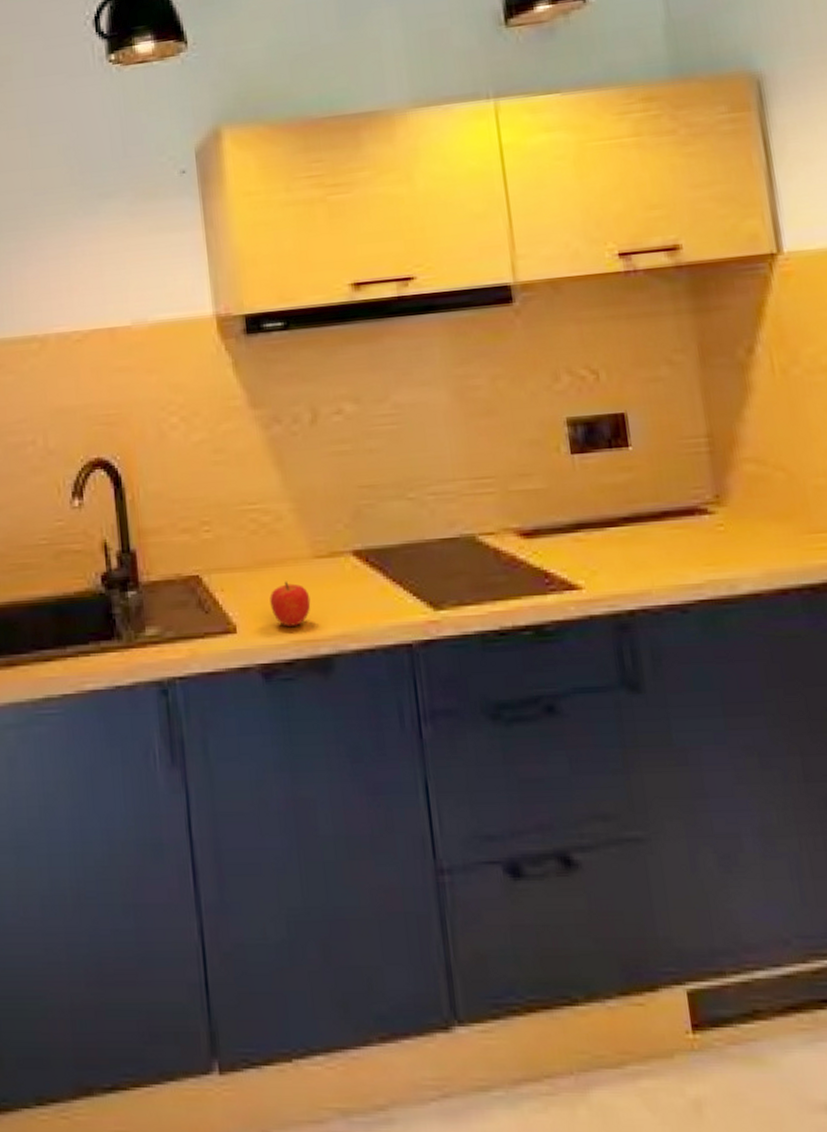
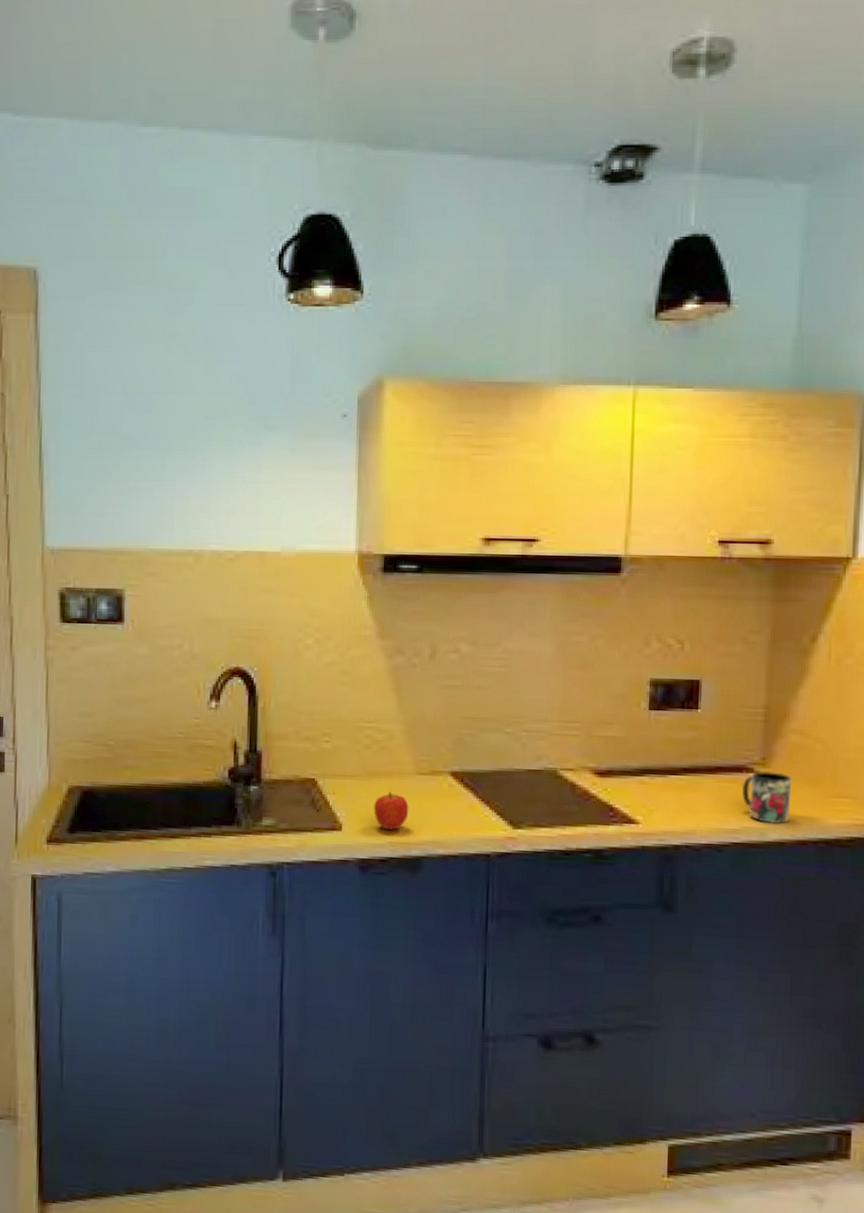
mug: none [696,510,762,573] -> present [741,770,792,825]

